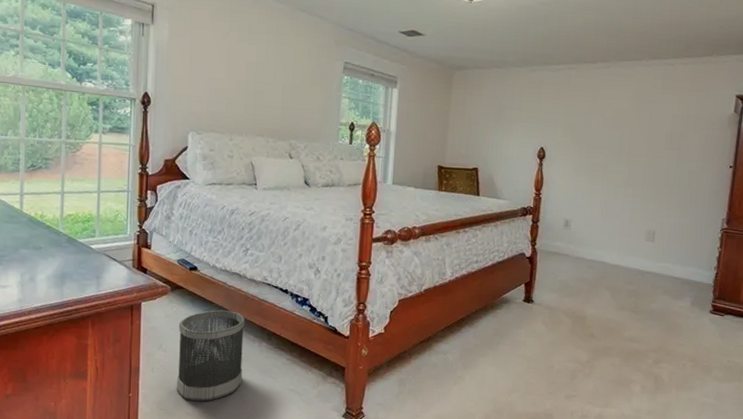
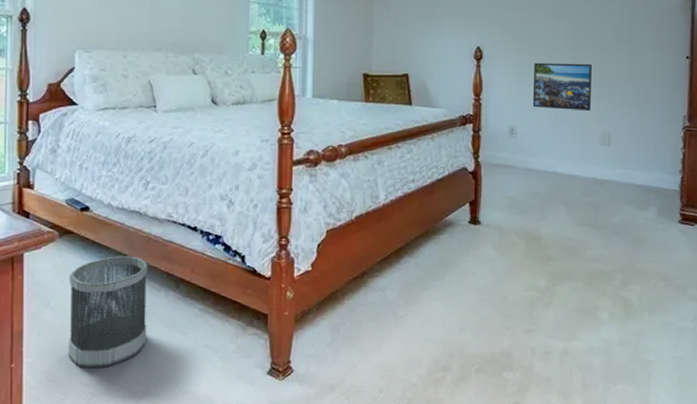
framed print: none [587,164,643,210] -> present [533,62,592,112]

